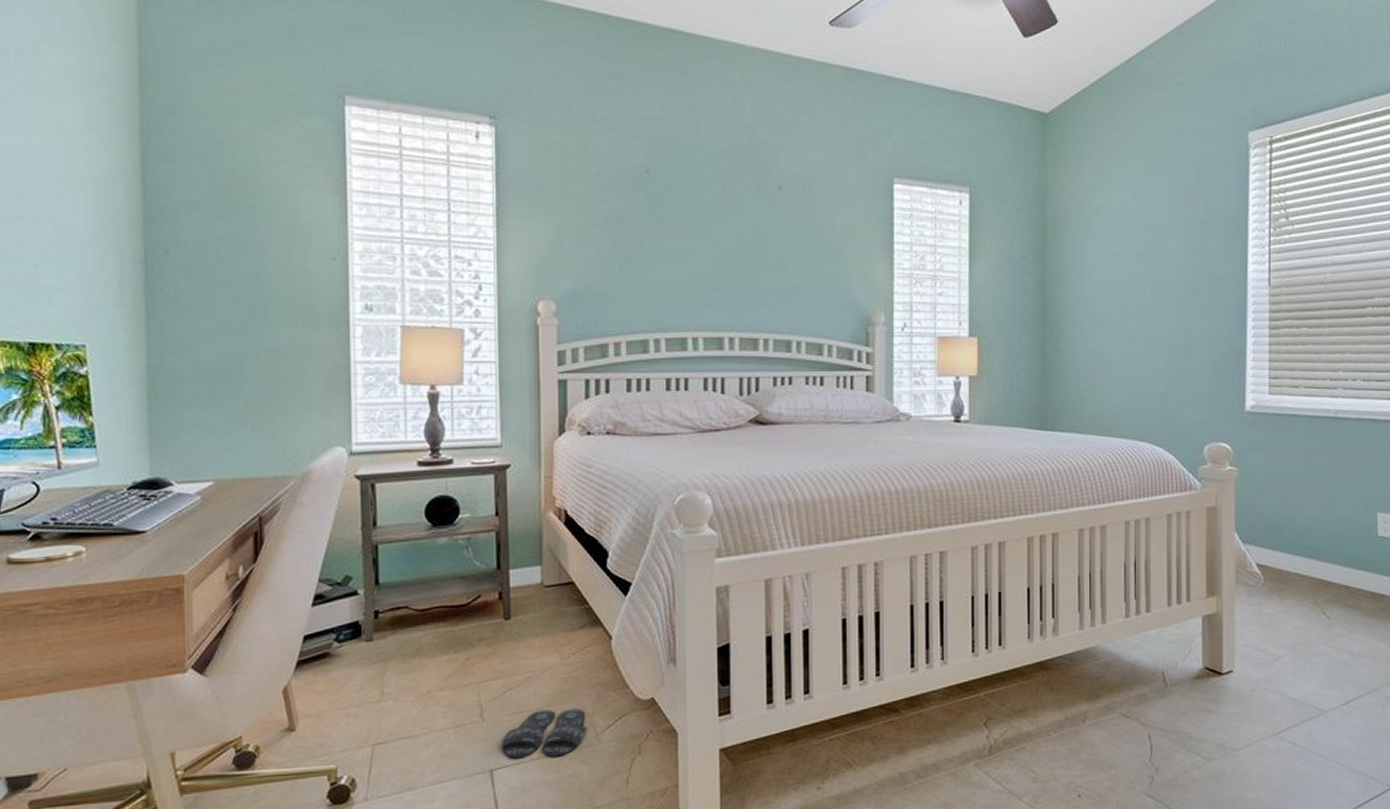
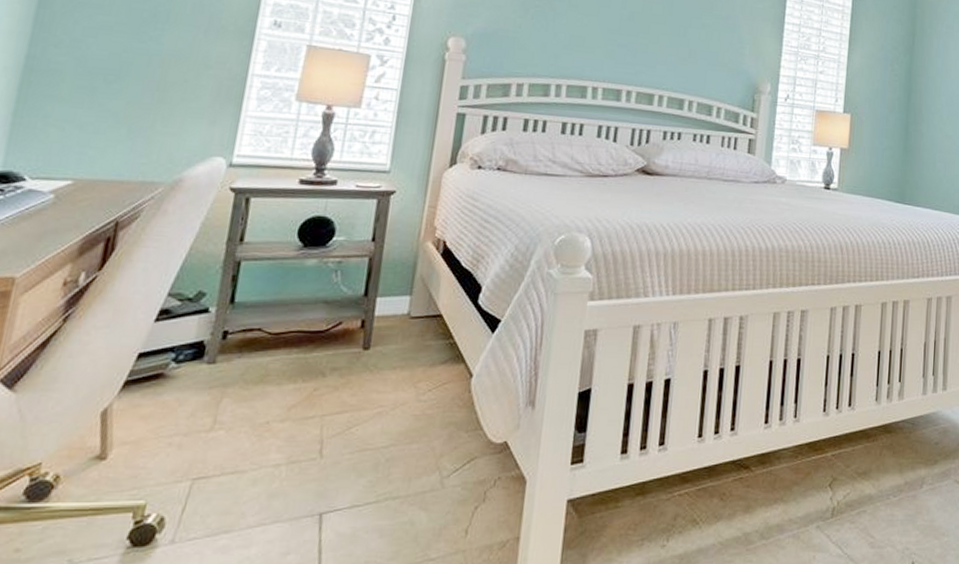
slippers: present [502,709,588,759] -> none [336,449,433,502]

